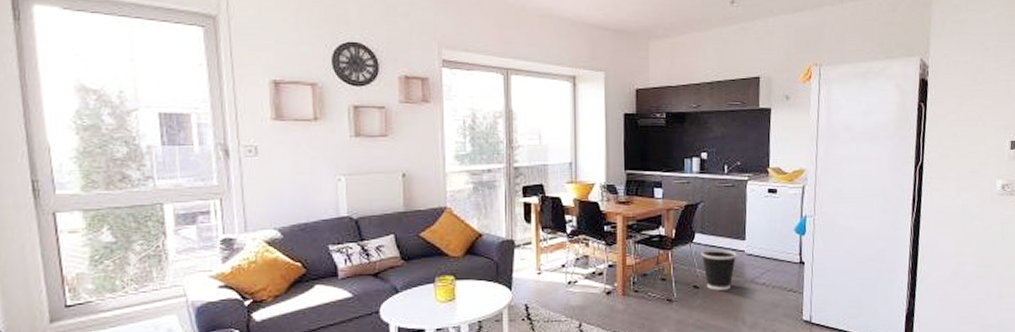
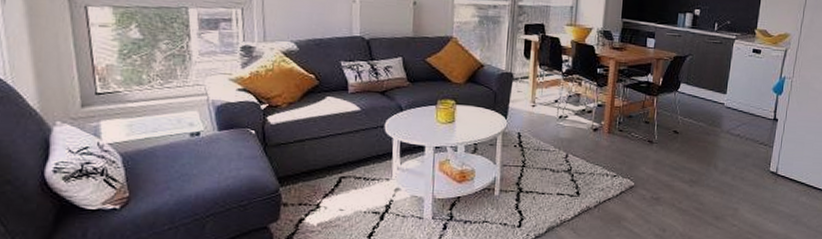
wastebasket: present [701,249,737,290] -> none [684,99,717,138]

